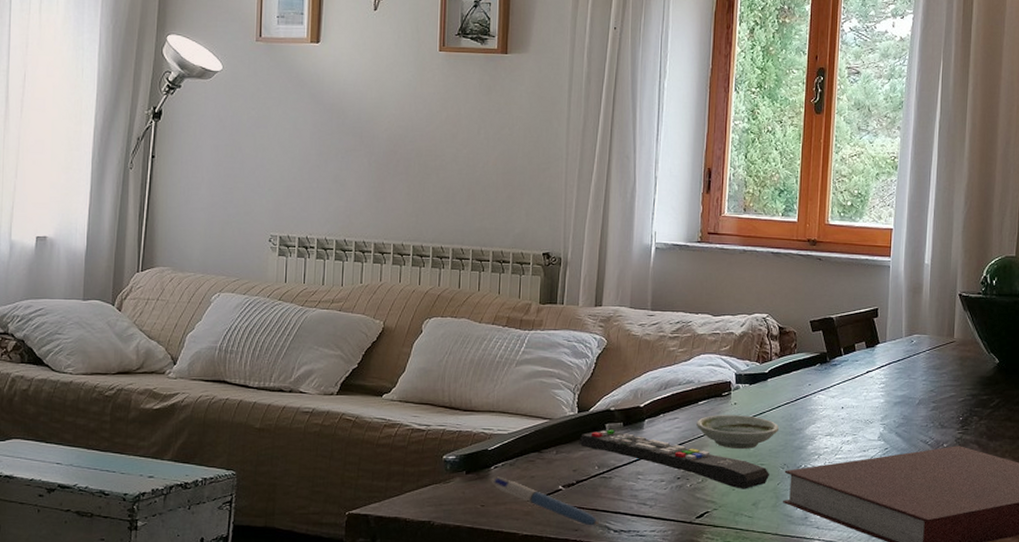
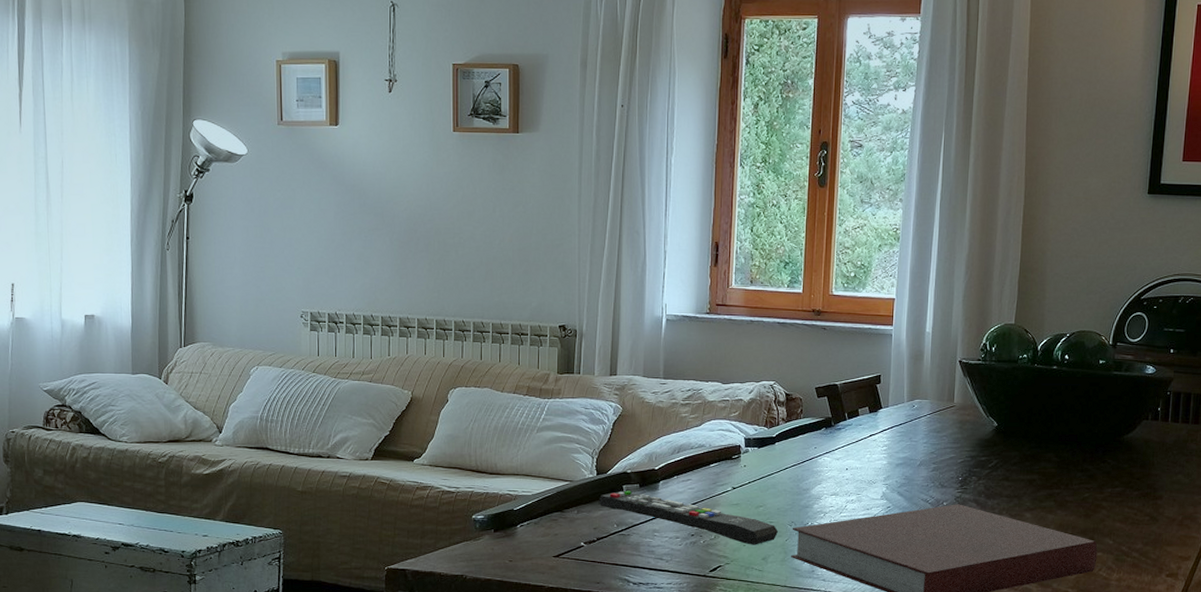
pen: present [491,476,599,526] -> none [517,534,619,579]
saucer: present [697,415,779,450] -> none [709,476,786,509]

